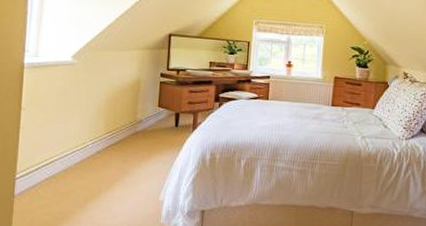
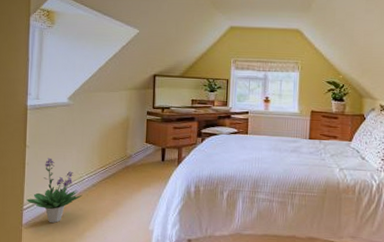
potted plant: none [20,121,86,194] -> present [26,157,83,224]

